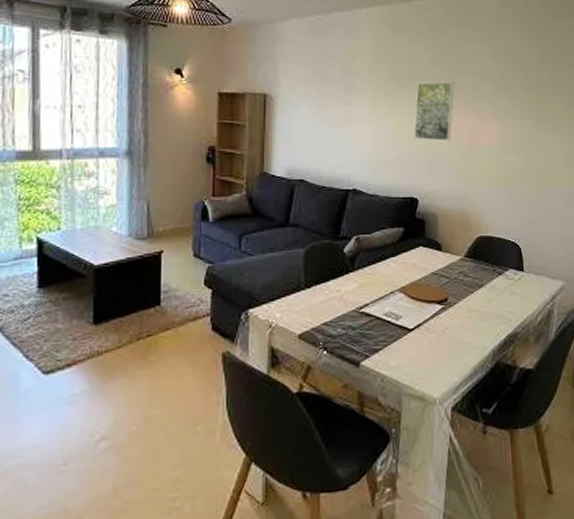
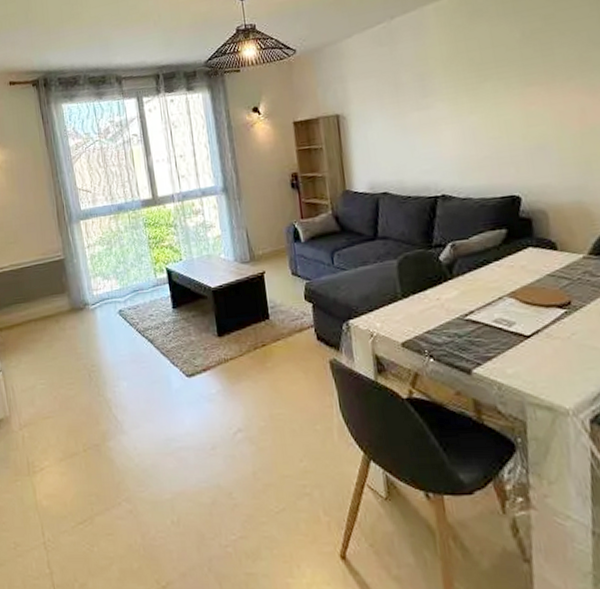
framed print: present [414,81,455,141] -> none [504,59,555,132]

